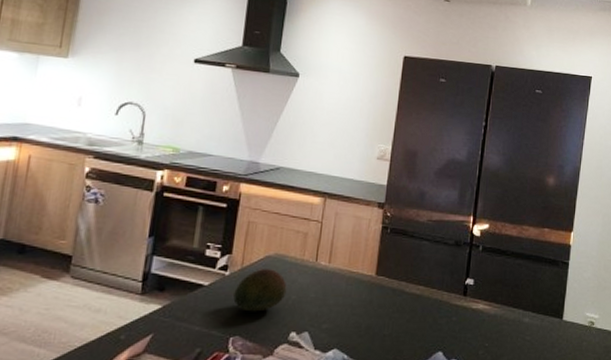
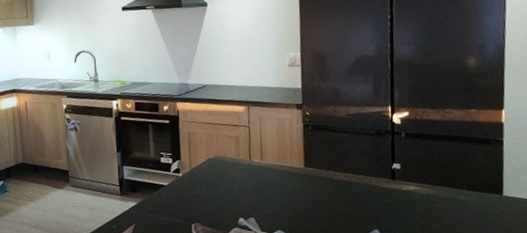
fruit: present [233,268,287,312] -> none [188,168,230,204]

